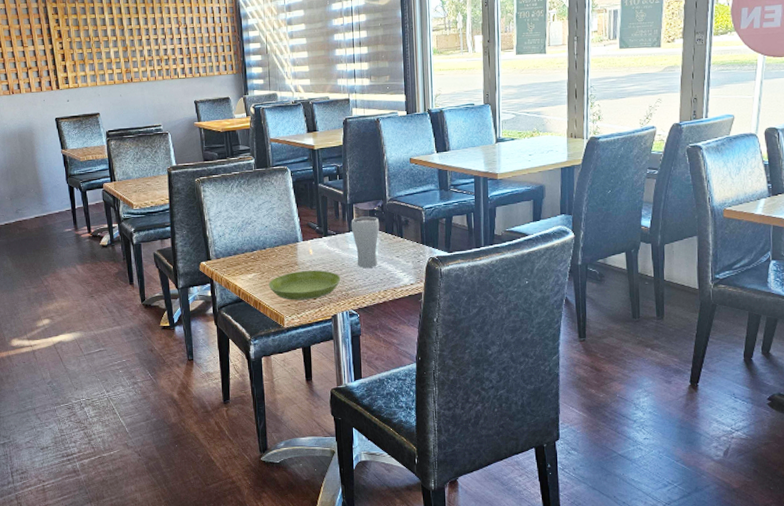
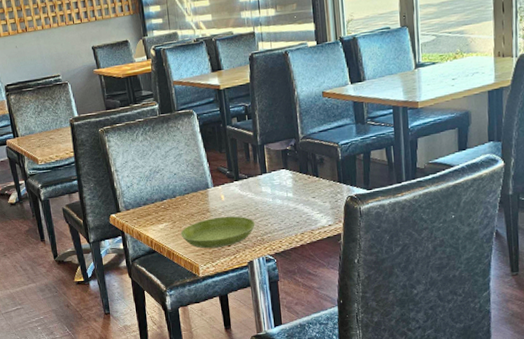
drinking glass: present [351,216,380,268] -> none [262,156,294,211]

